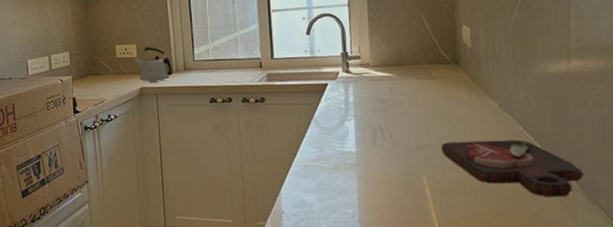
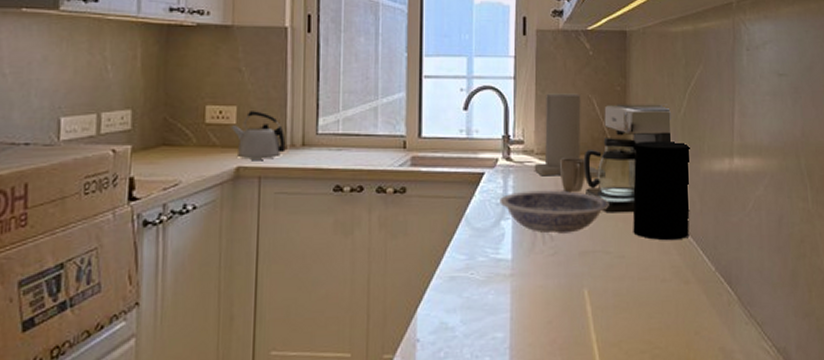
bowl: none [342,95,443,131] -> present [499,190,609,234]
paper towel: none [370,13,431,85] -> present [534,93,598,179]
mug: none [394,67,419,97] -> present [560,158,585,193]
coffee maker: none [416,15,525,114] -> present [583,104,690,214]
cutting board: present [441,139,584,196] -> none [605,245,742,310]
canister: none [464,48,525,136] -> present [632,140,690,241]

